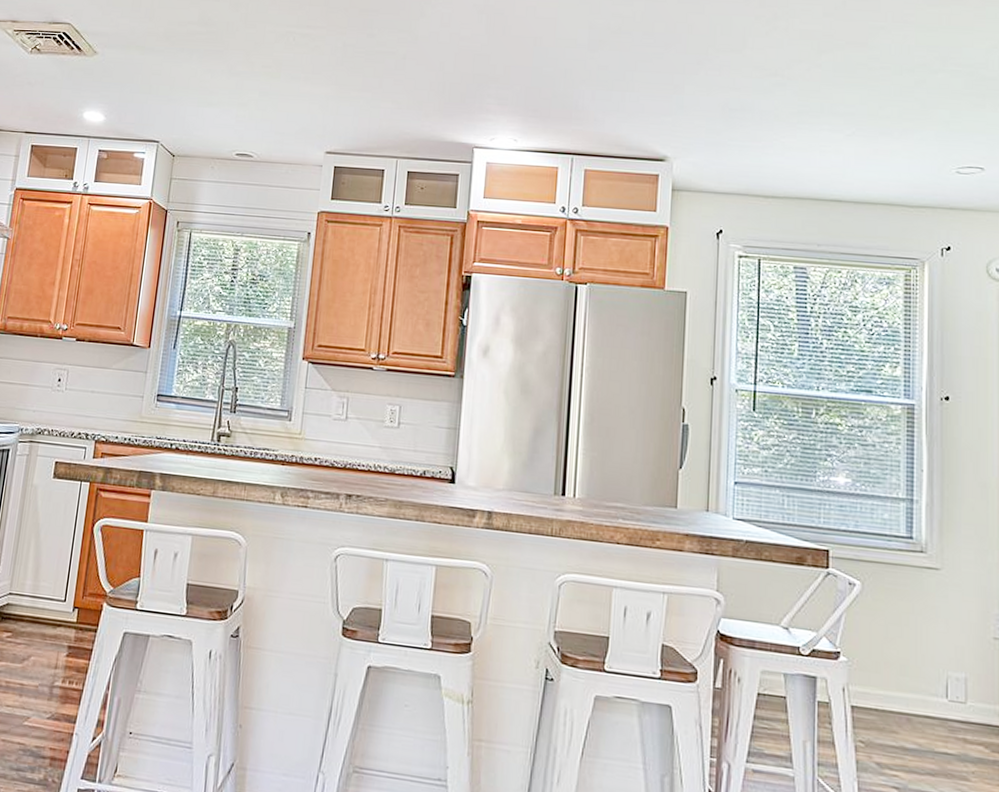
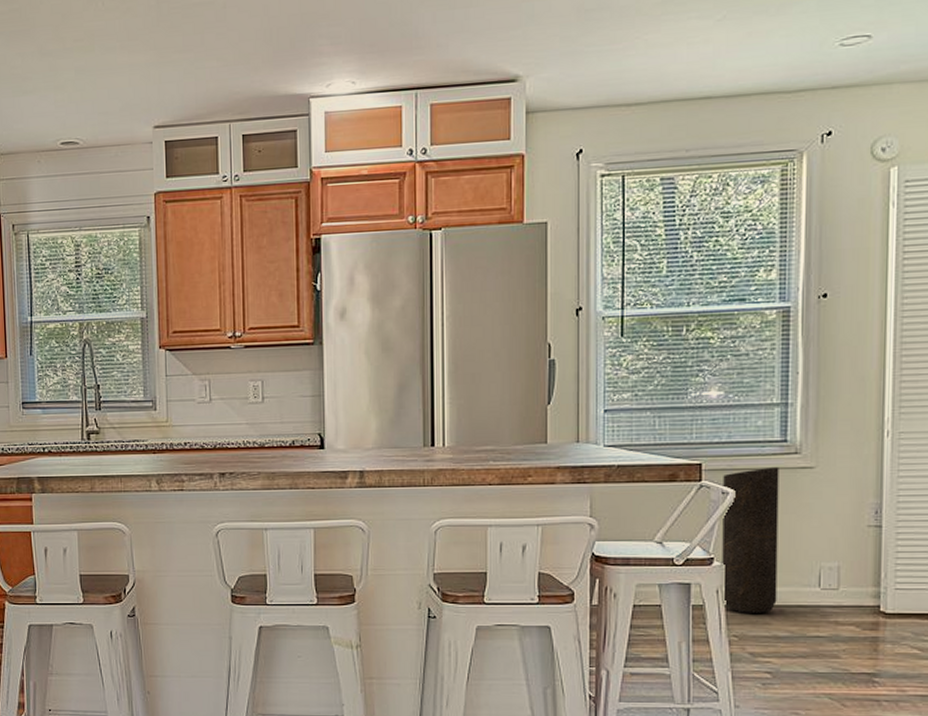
trash can: none [848,562,905,720] -> present [722,466,779,613]

